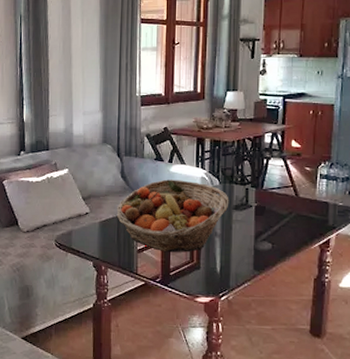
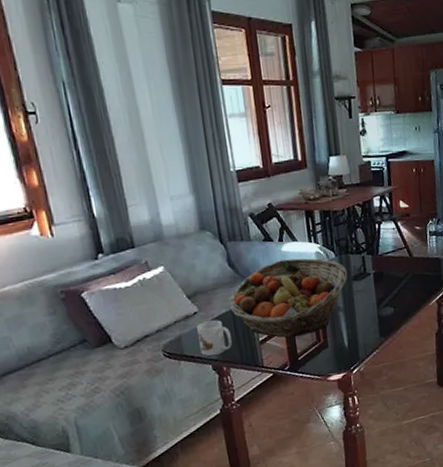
mug: none [85,222,114,255] -> present [196,320,233,357]

